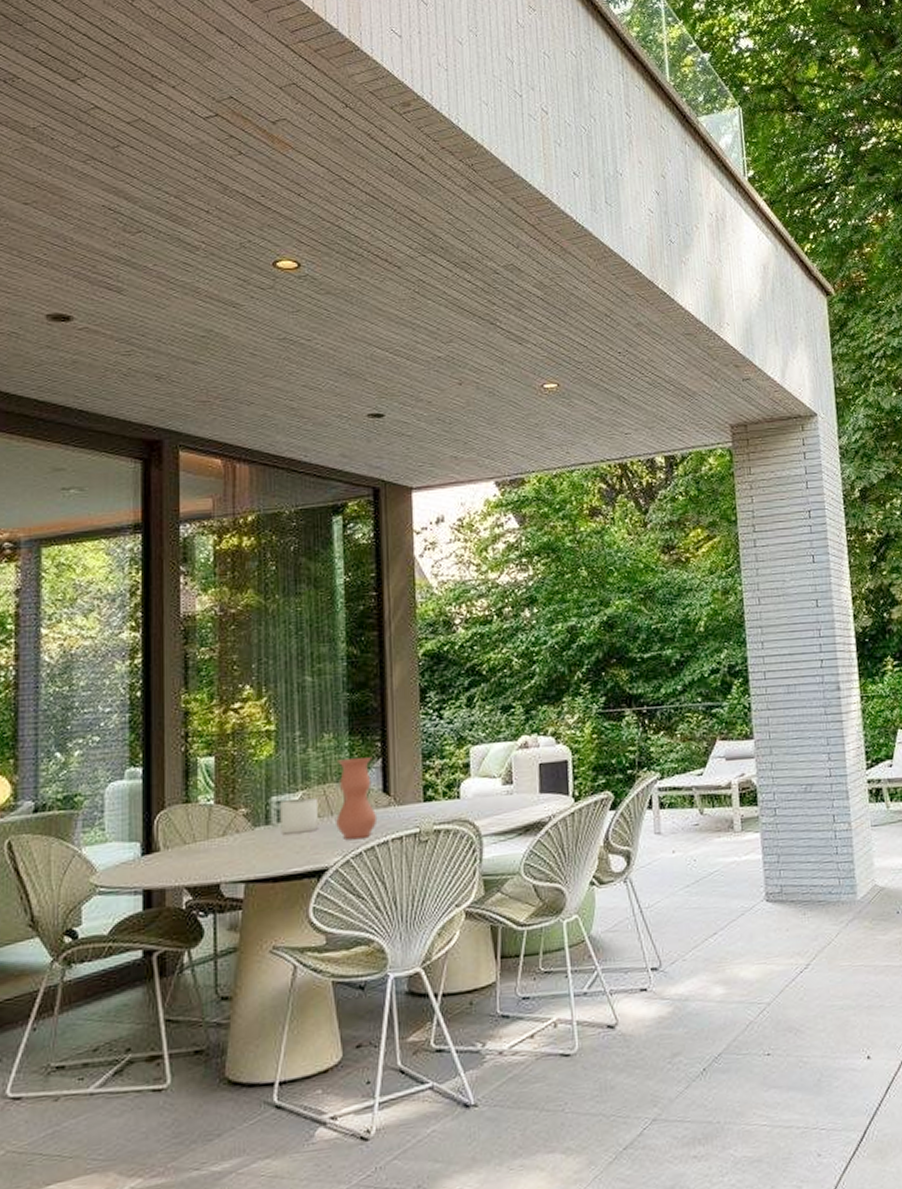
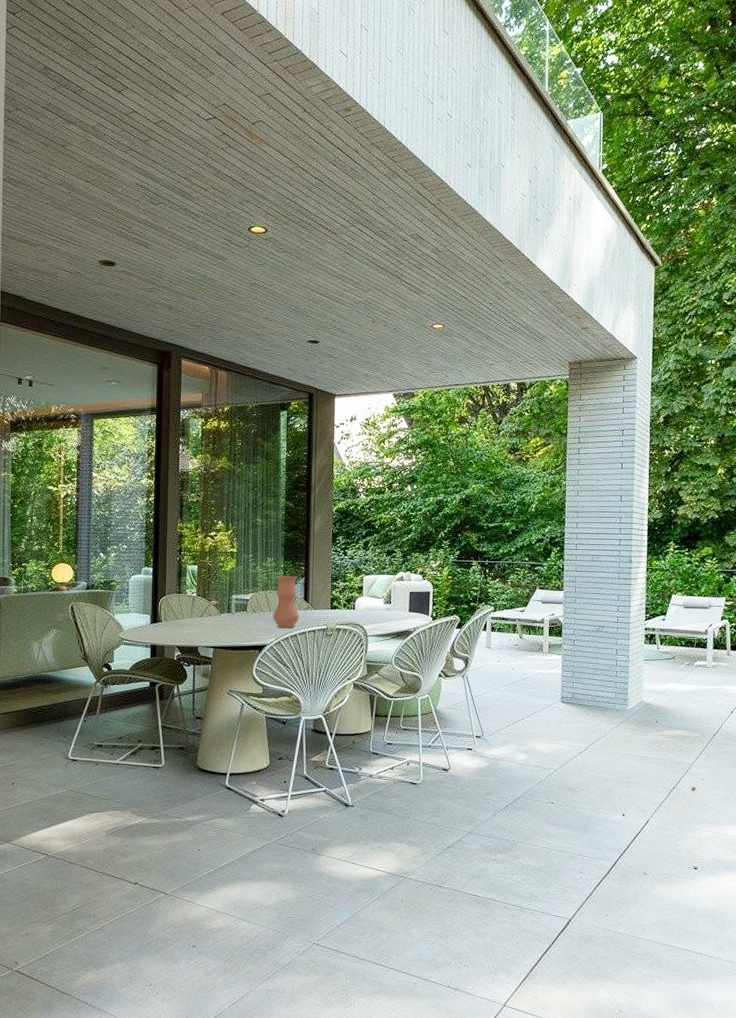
planter: present [280,797,319,836] -> none [237,598,262,622]

